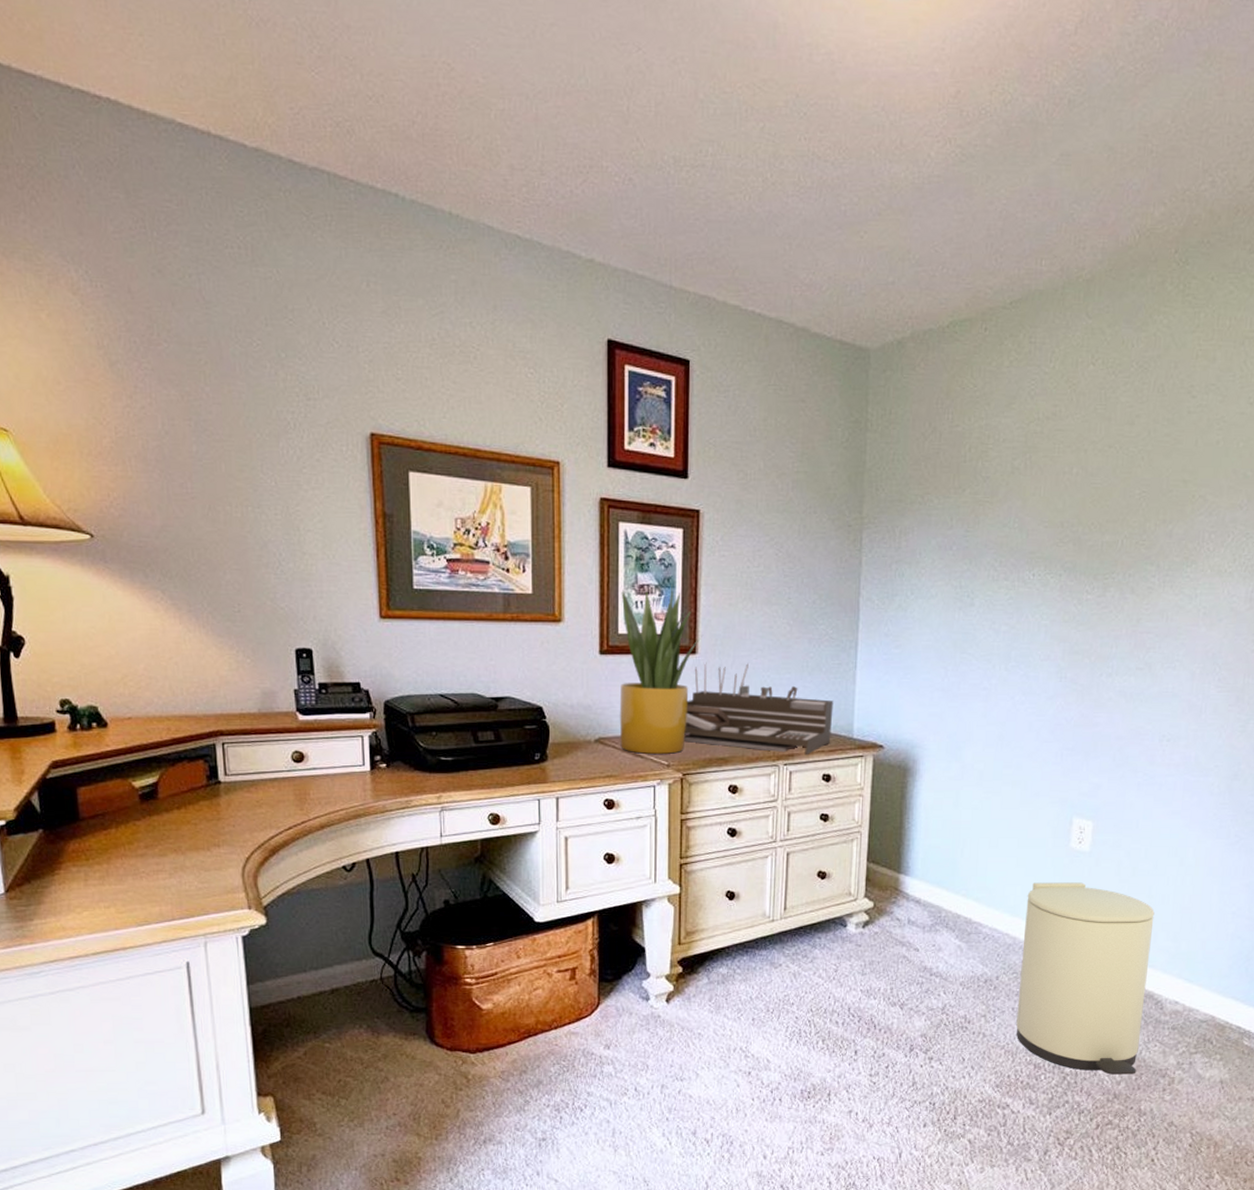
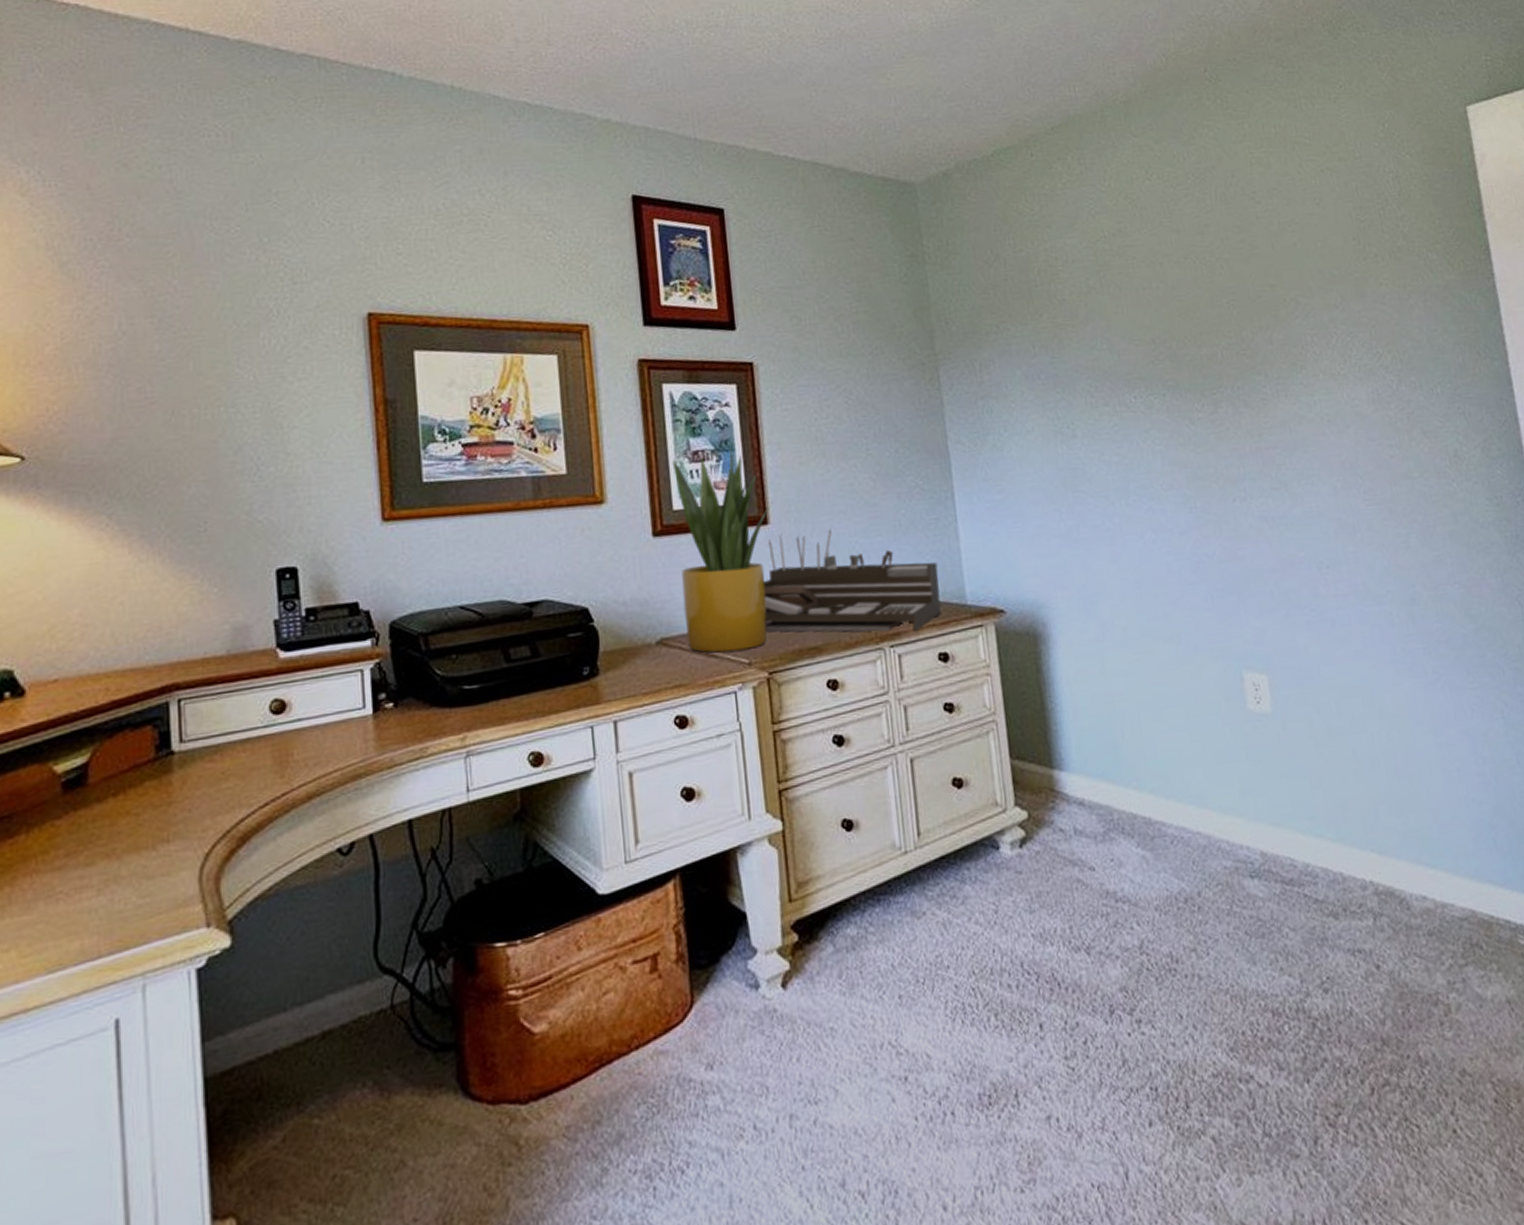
pedal bin: present [1016,882,1155,1075] -> none [1211,753,1401,1012]

